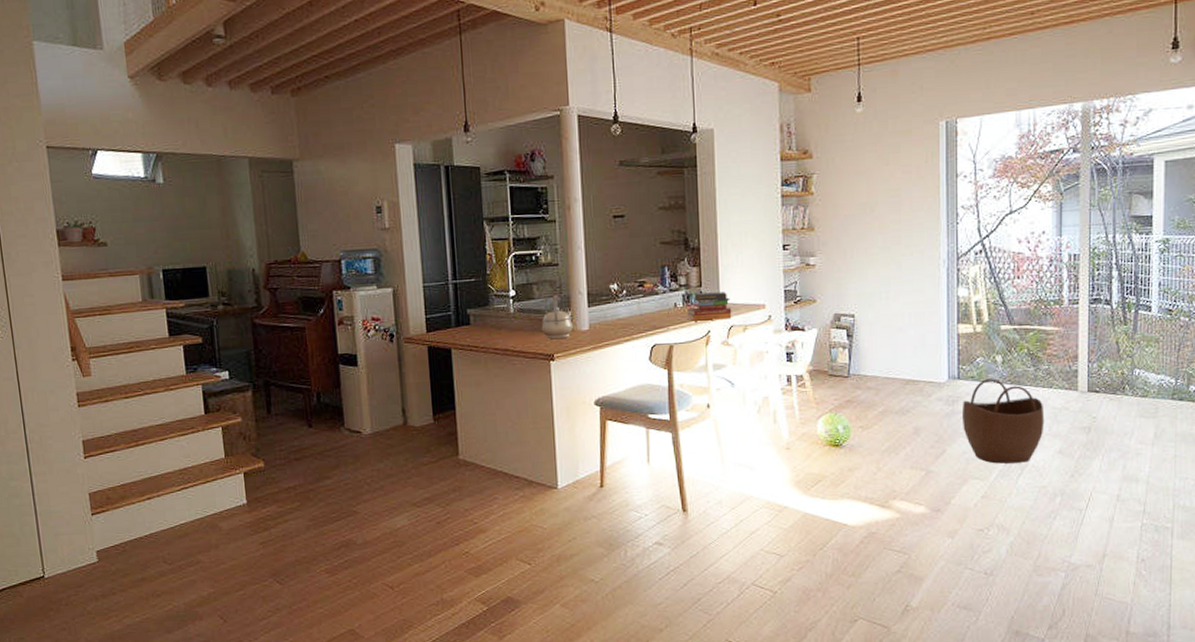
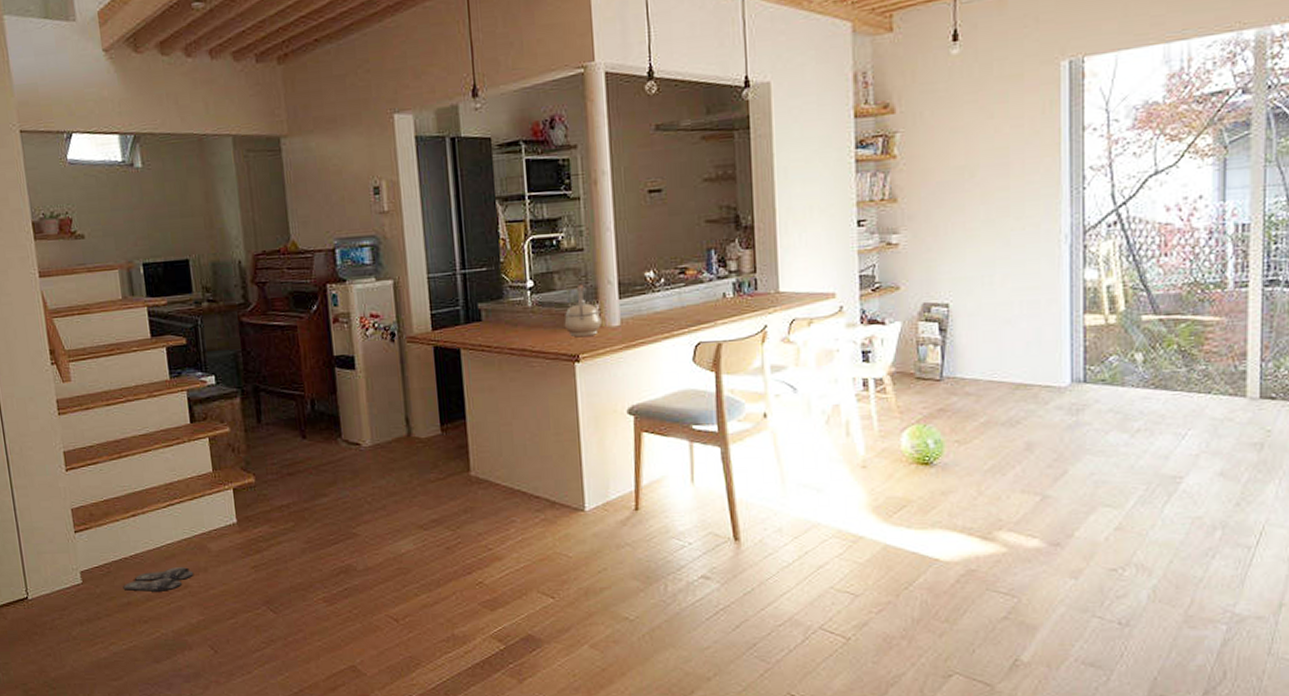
slippers: none [137,545,206,568] -> present [123,567,194,592]
books: present [687,292,732,321] -> none [739,278,794,314]
woven basket: present [961,378,1045,464] -> none [1088,382,1200,488]

